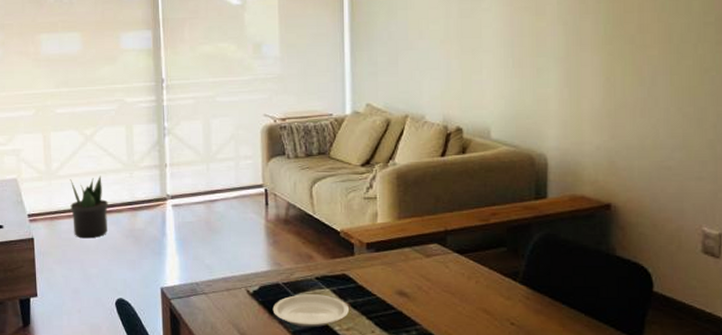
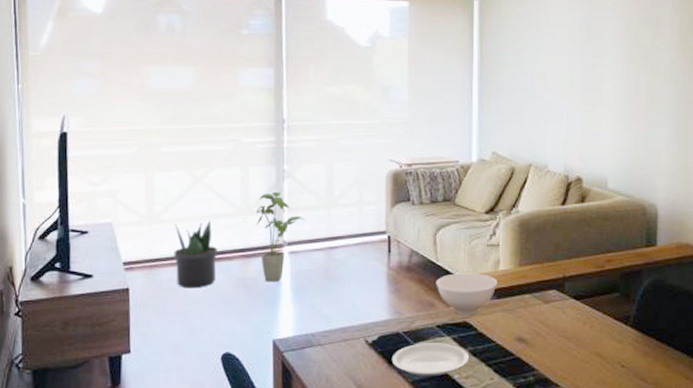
house plant: none [141,147,186,233] -> present [256,191,306,282]
bowl: none [313,226,376,269] -> present [436,273,497,316]

